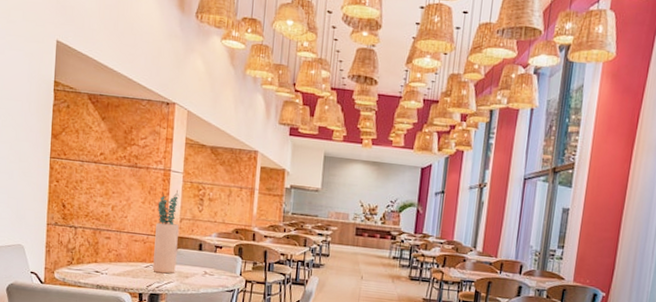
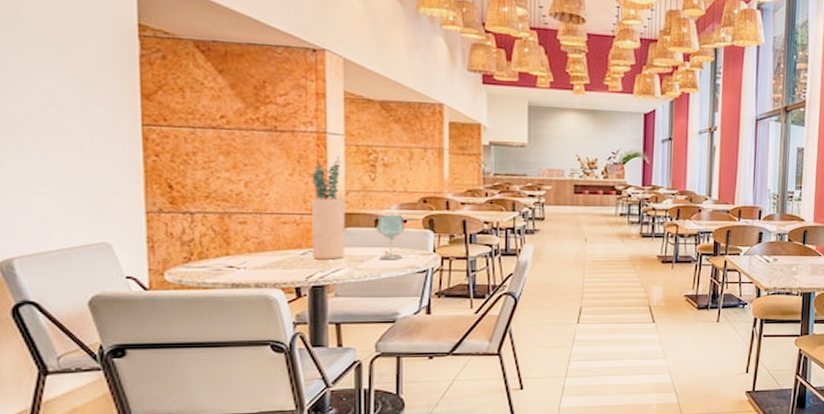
wine glass: none [200,240,221,279] -> present [377,214,405,260]

